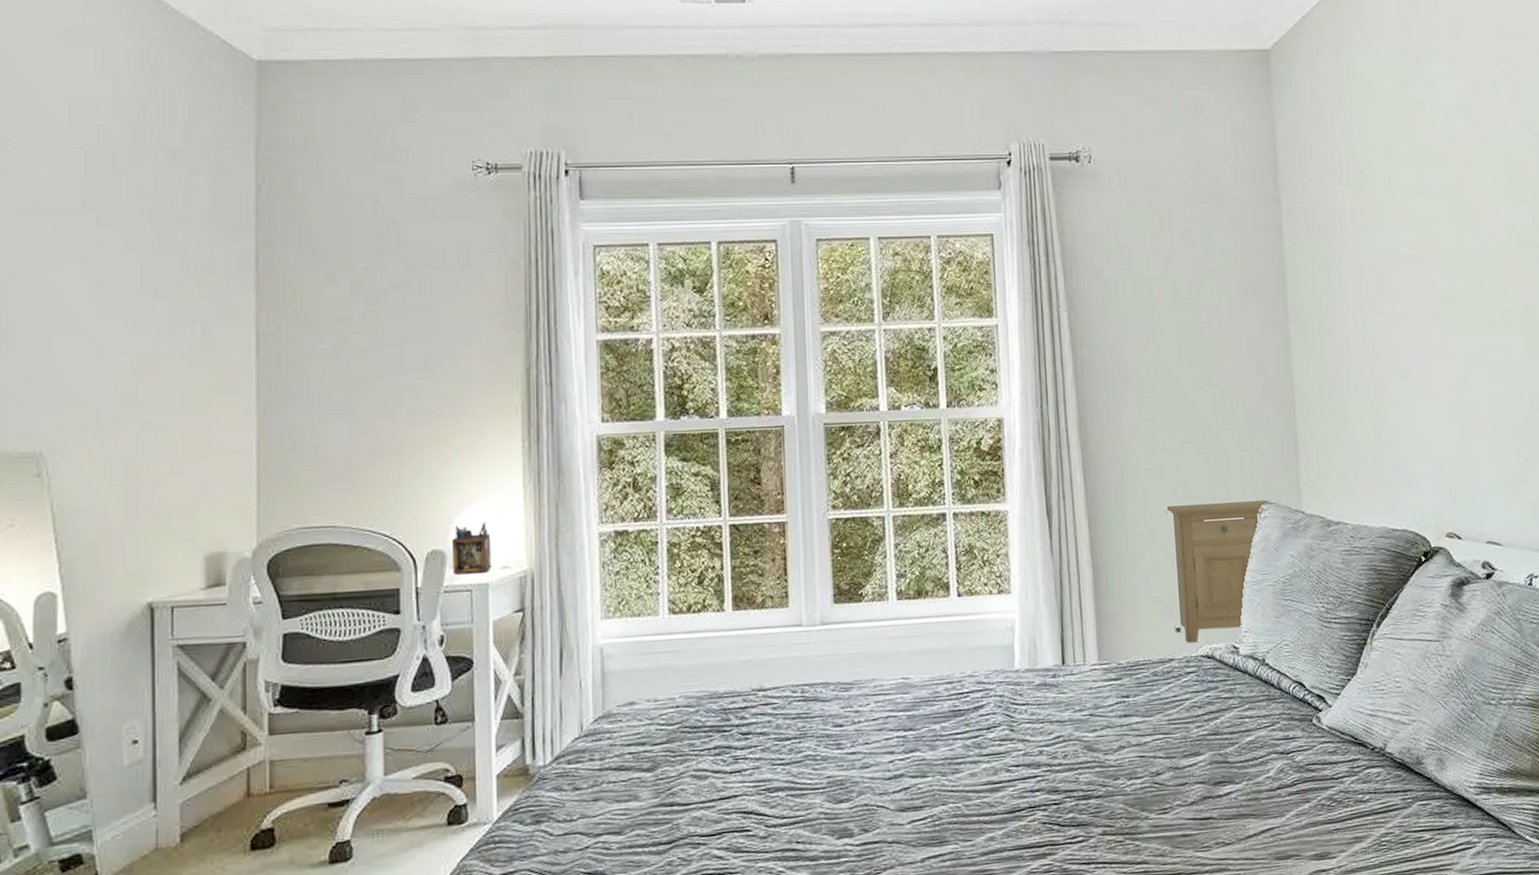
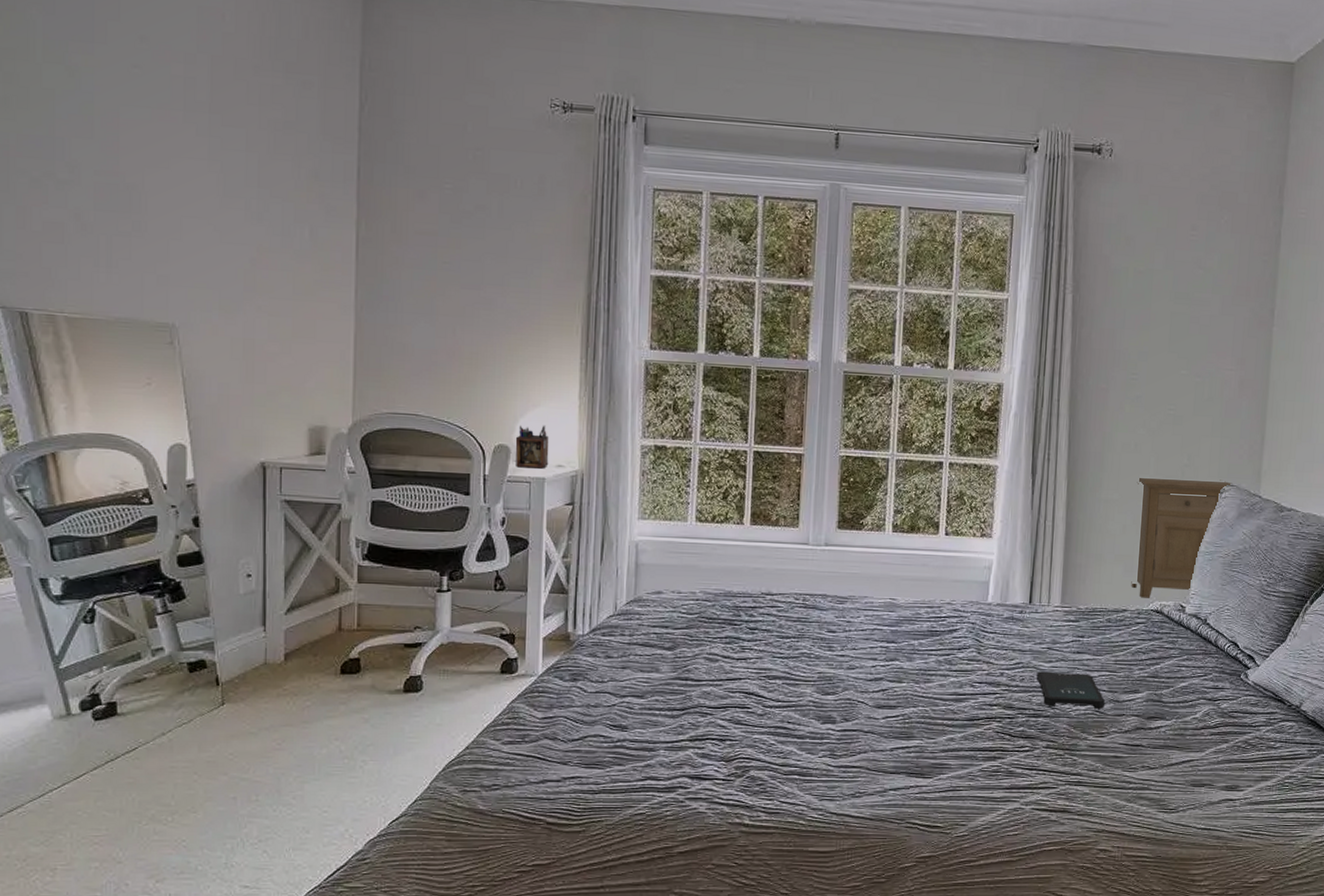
tablet: none [1080,740,1163,784] -> present [1036,671,1105,709]

